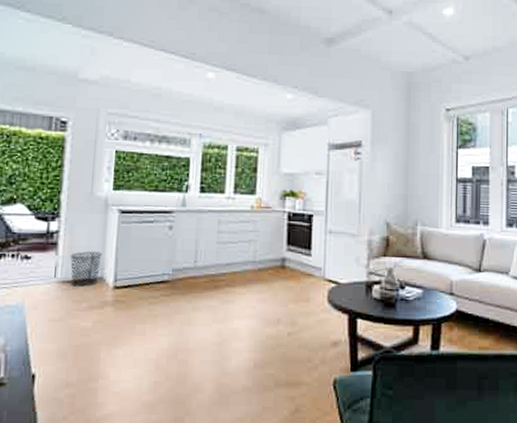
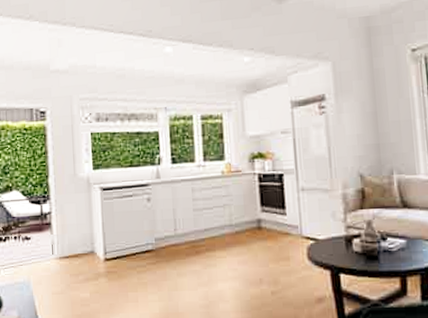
waste bin: present [70,251,103,287] -> none [63,228,91,261]

